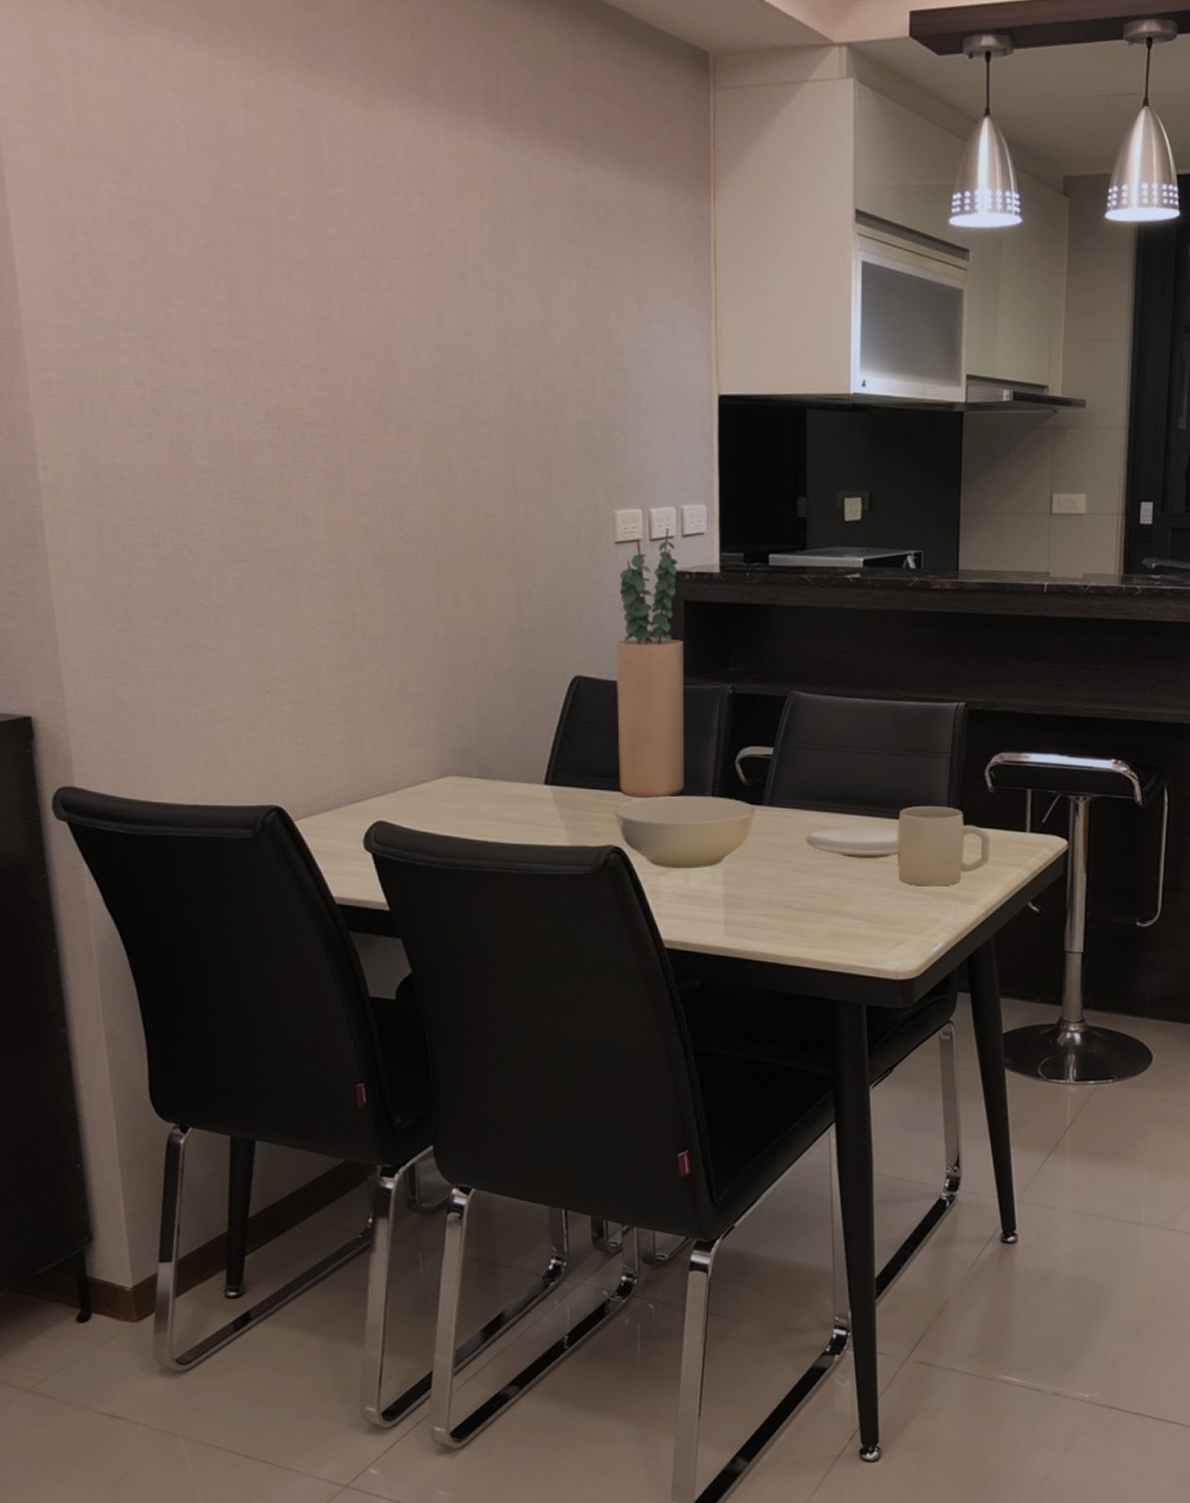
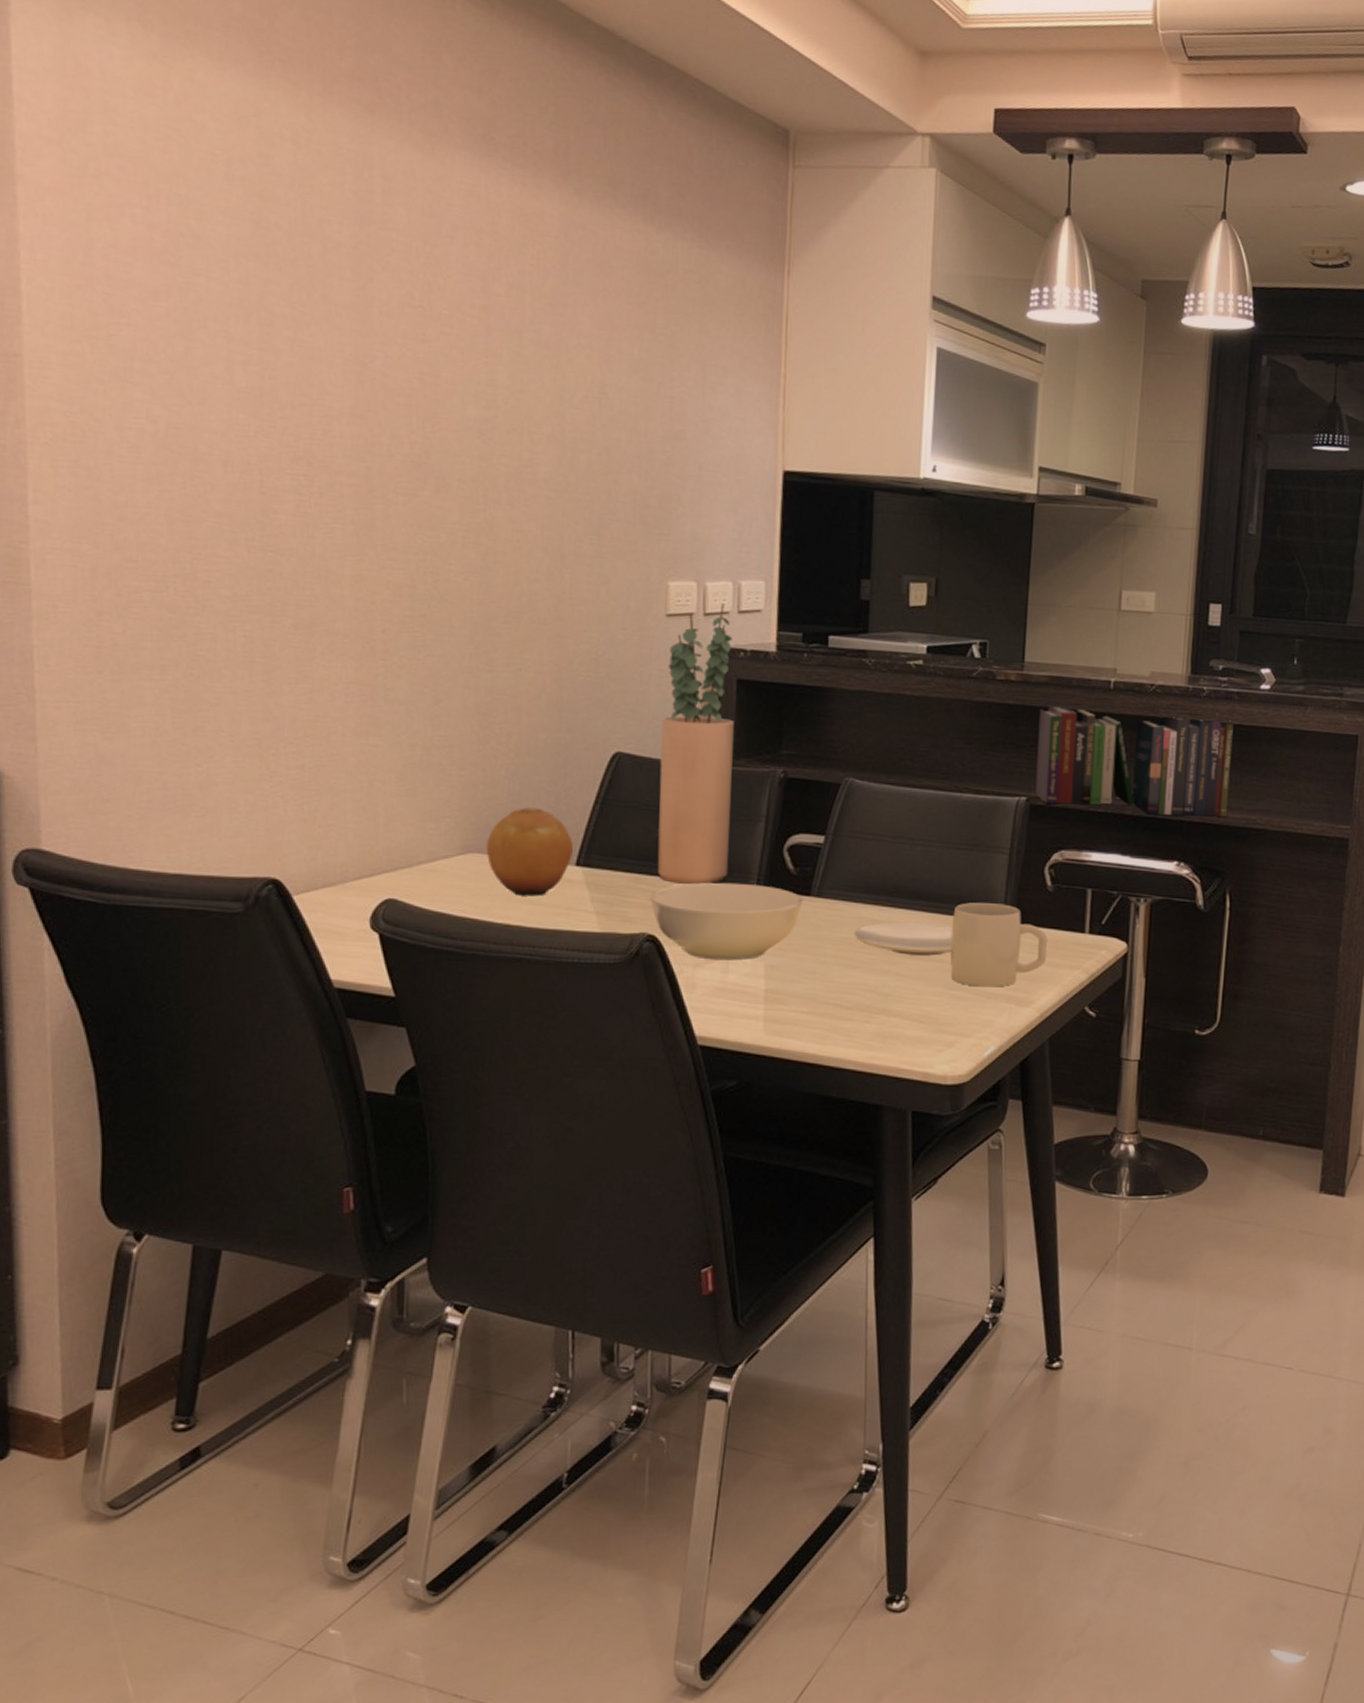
fruit: none [462,732,541,814] -> present [486,807,573,896]
books: none [973,611,1071,708] -> present [1035,705,1135,806]
books: none [1069,616,1167,714] -> present [1132,715,1233,817]

